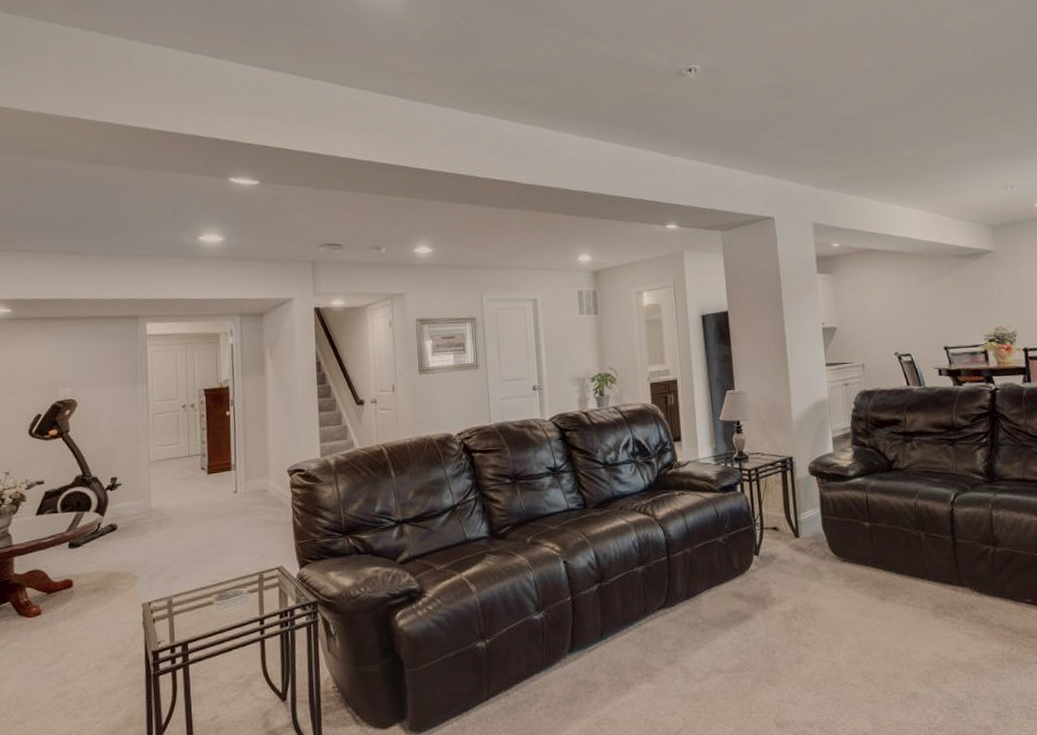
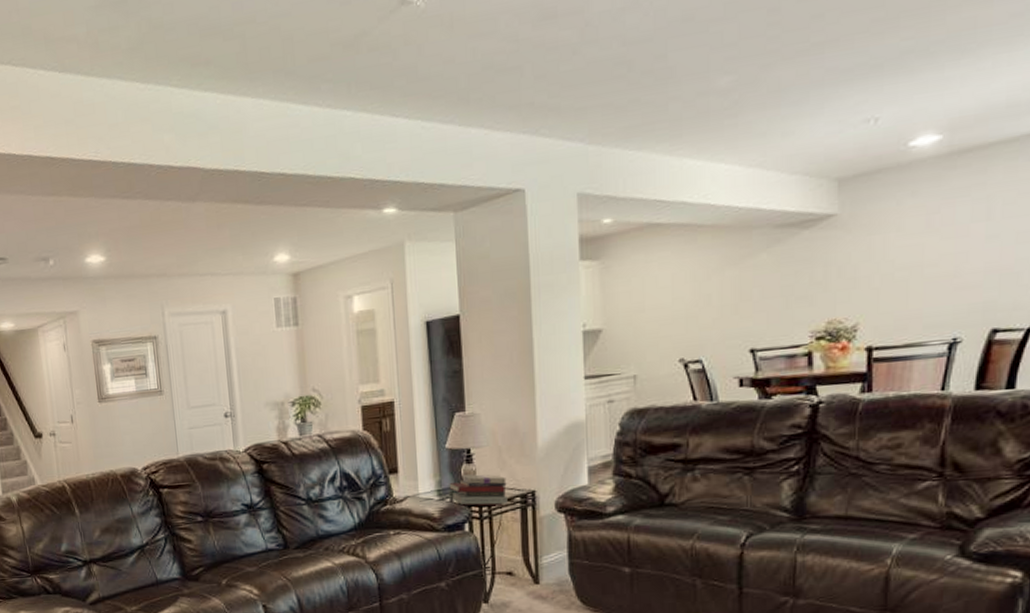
books: none [723,442,771,471] -> present [449,474,508,507]

